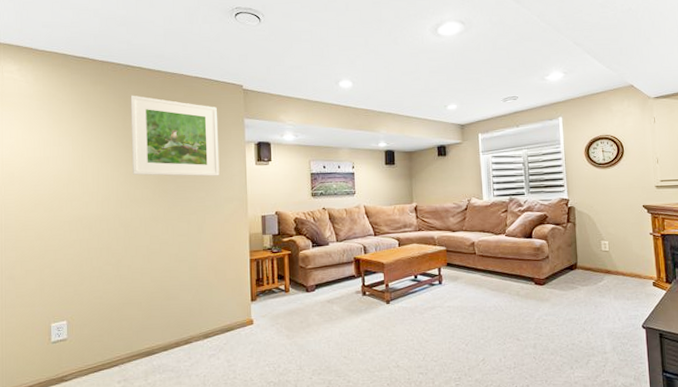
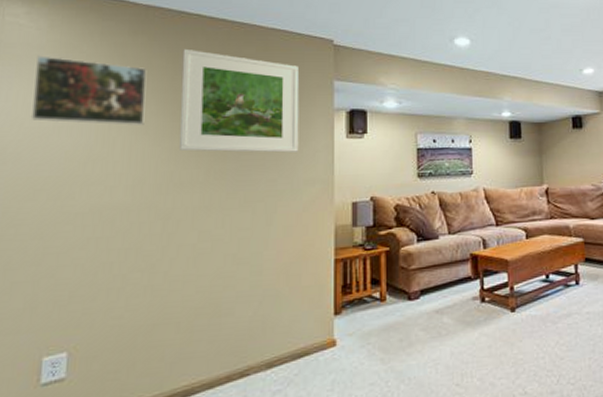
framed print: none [28,103,106,156] -> present [30,55,147,125]

